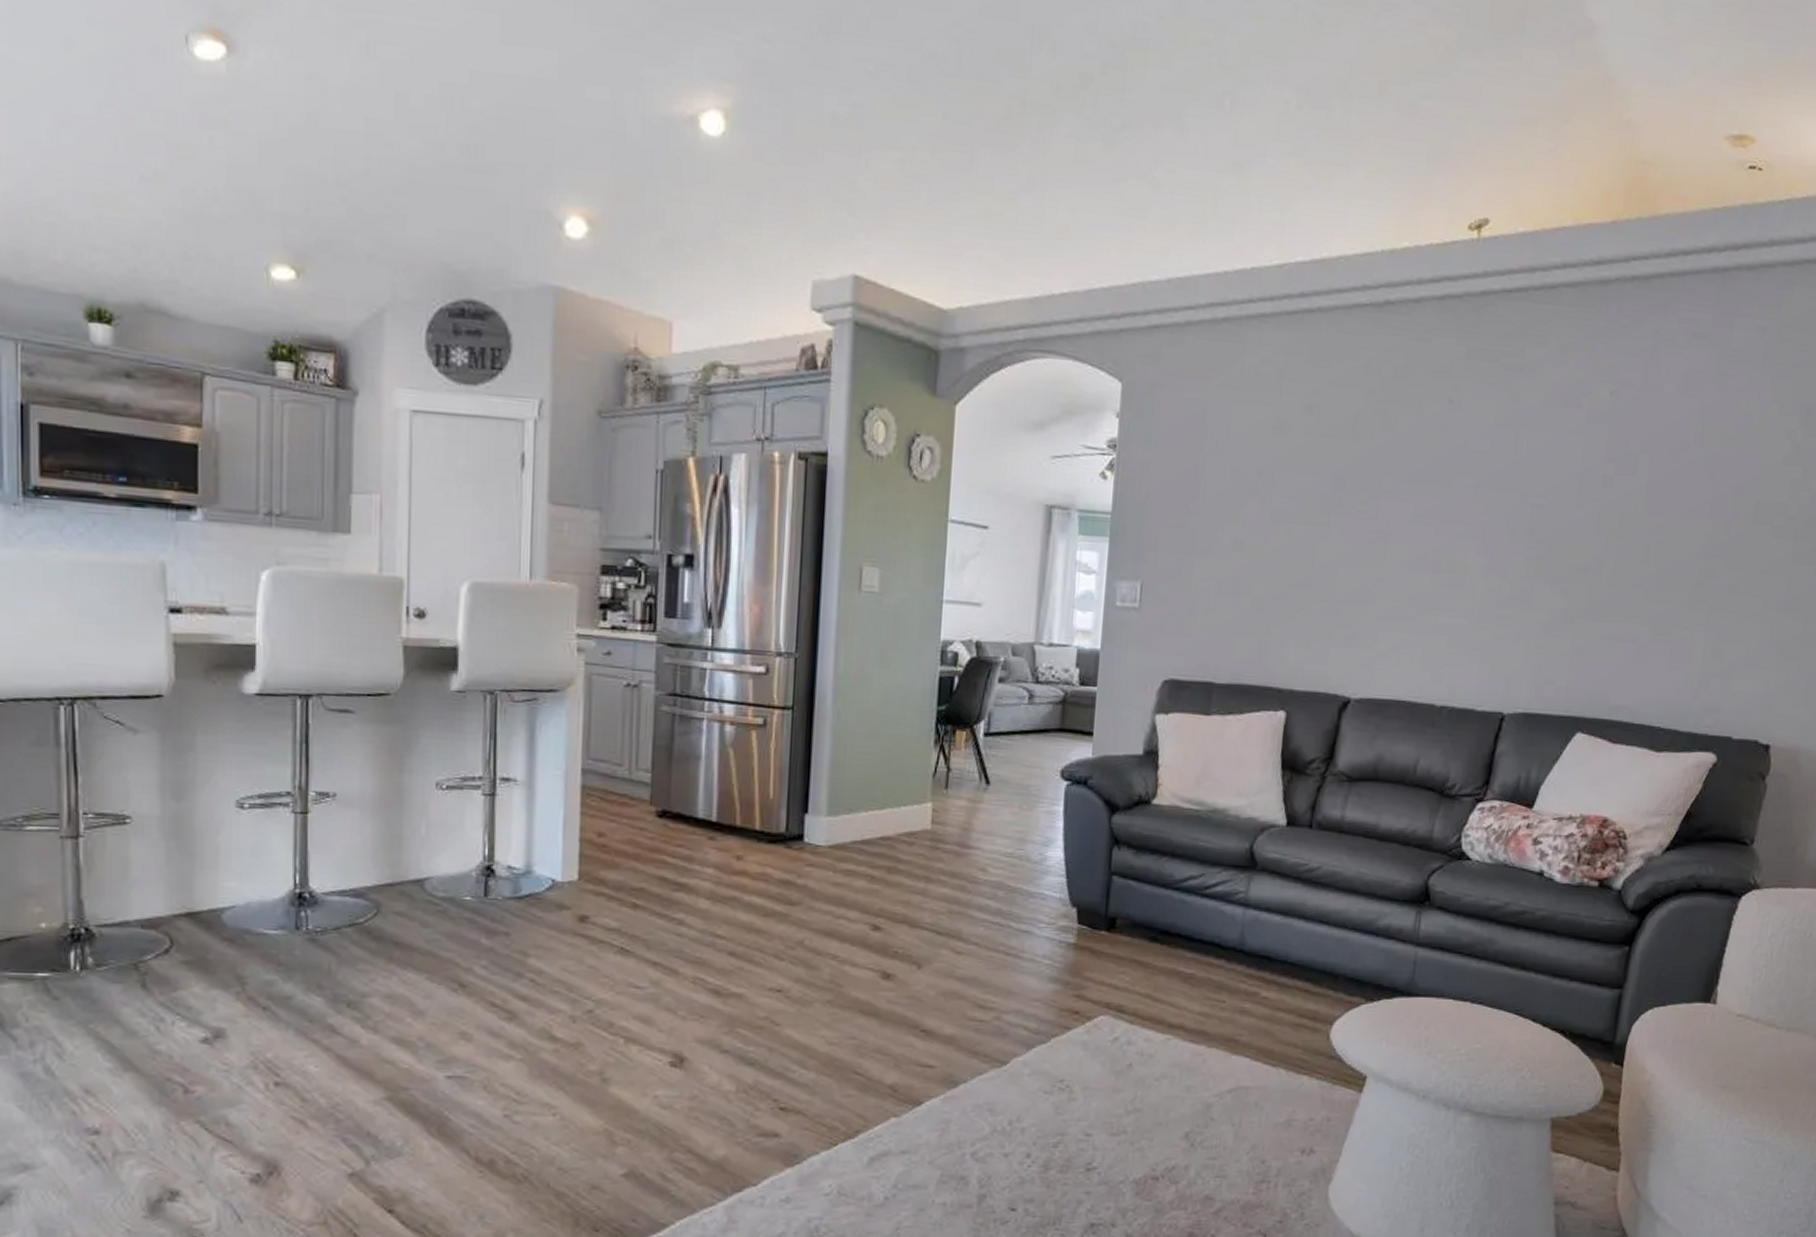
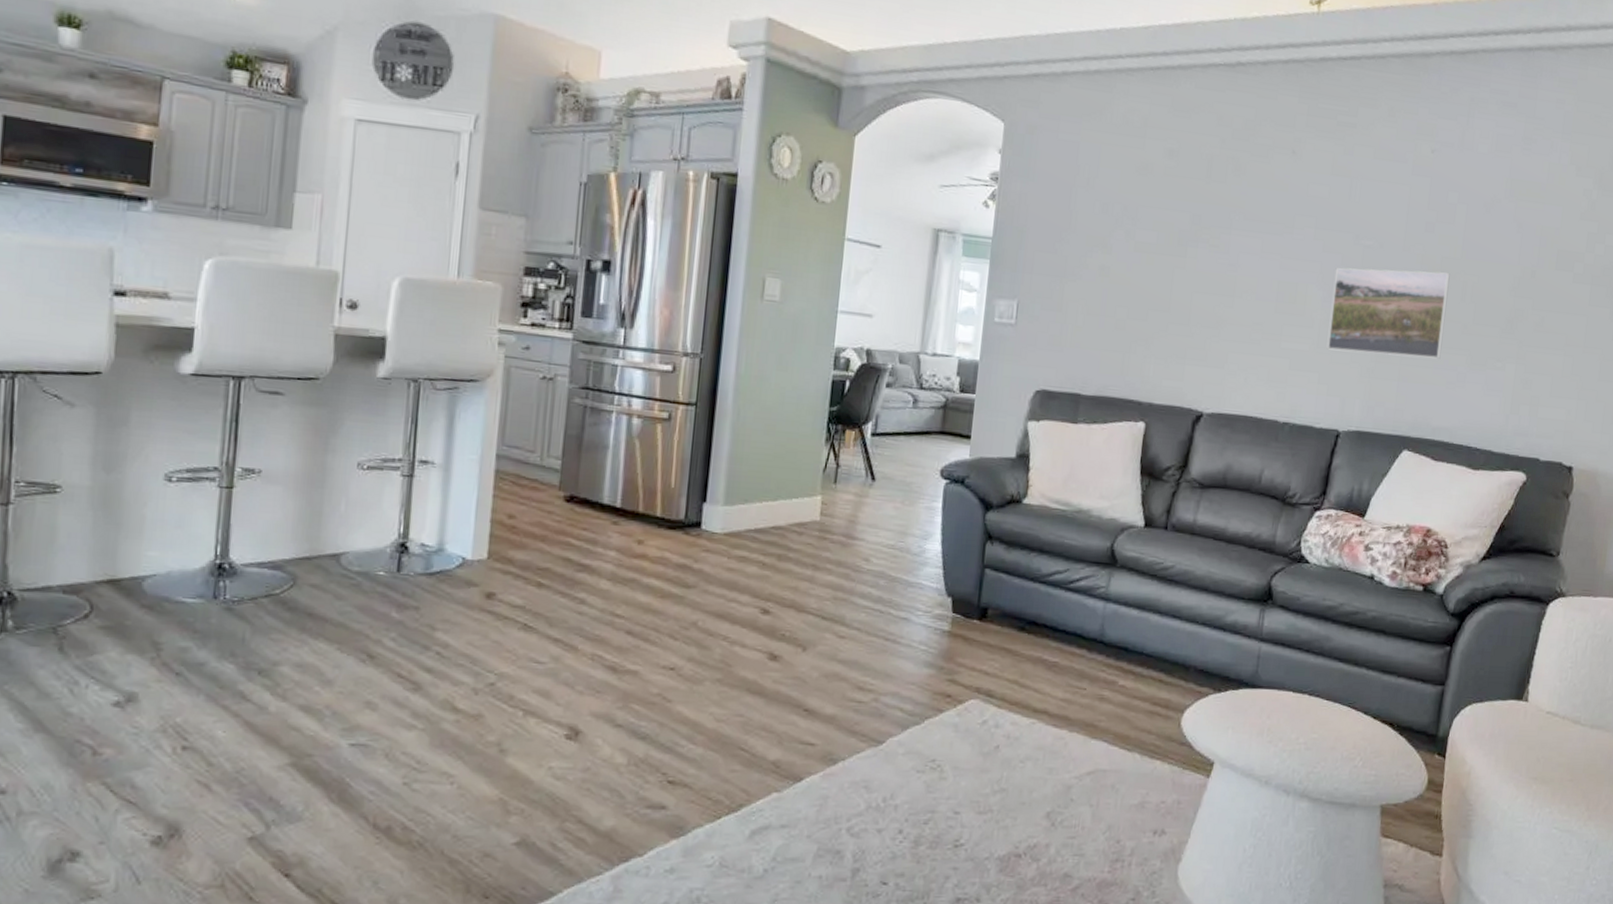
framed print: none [1489,530,1631,629] -> present [1326,267,1450,359]

